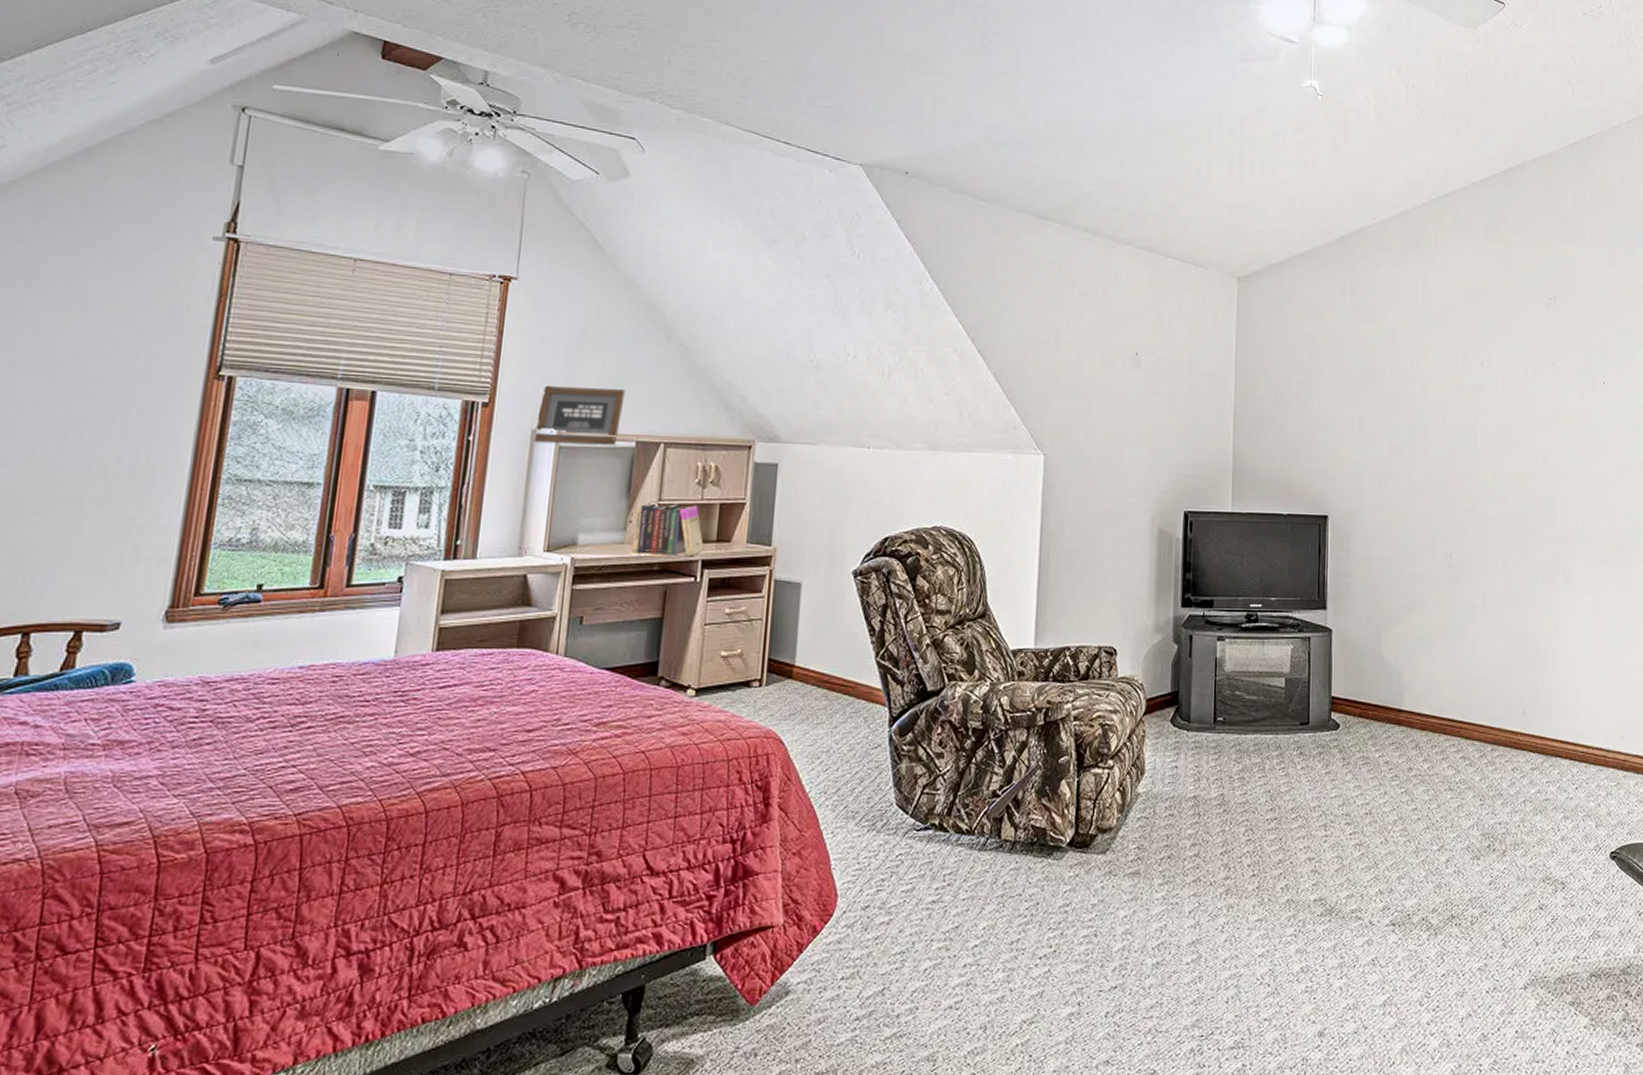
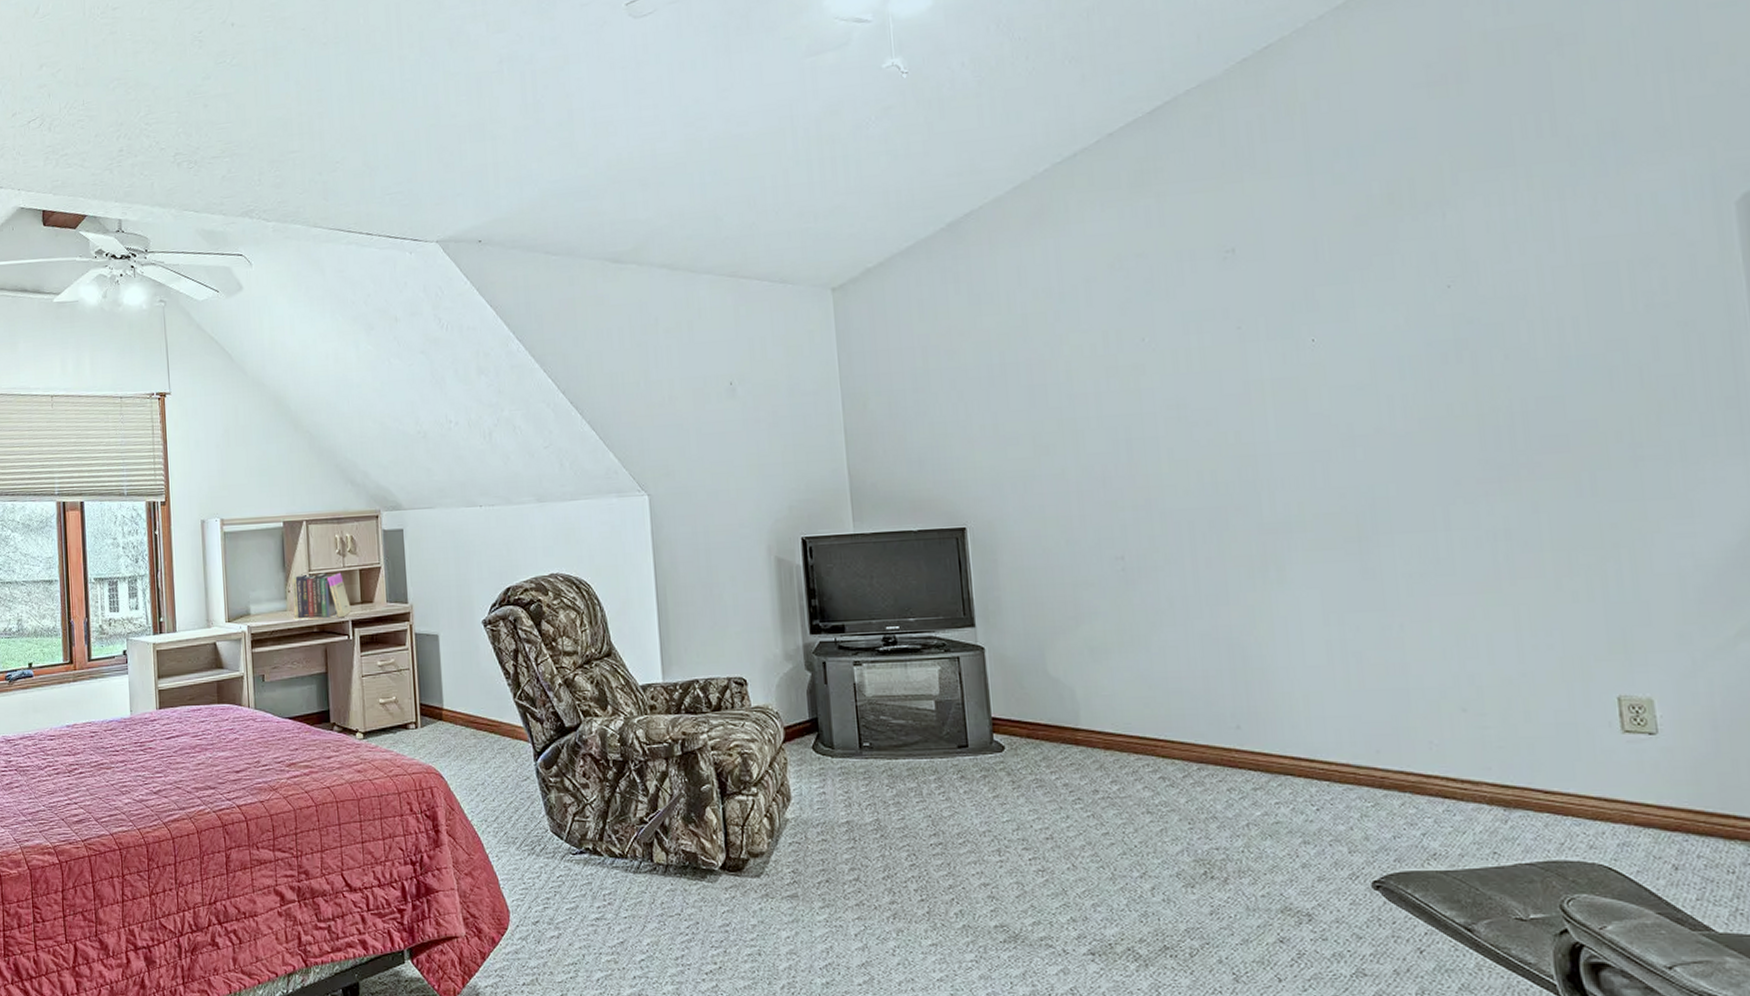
picture frame: present [533,386,626,446] -> none [203,478,269,532]

